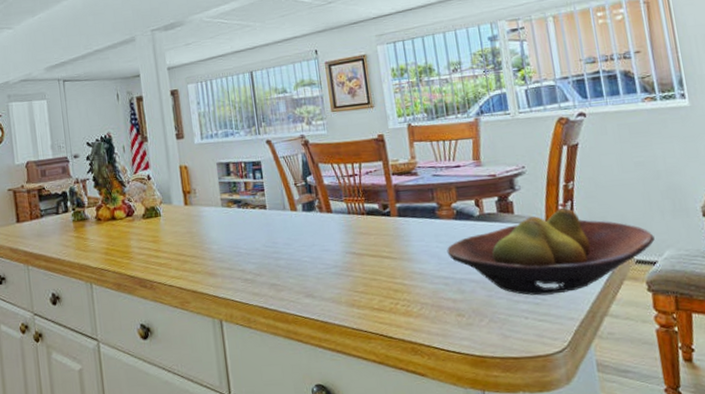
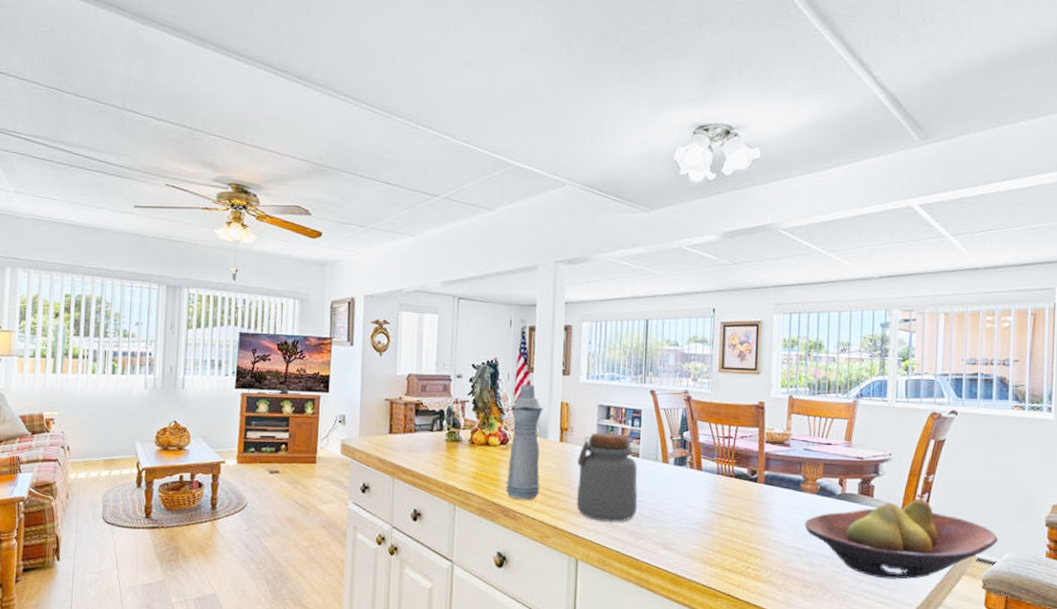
bottle: none [130,153,173,269] -> present [506,384,543,500]
jar: none [205,188,274,279] -> present [576,432,638,523]

